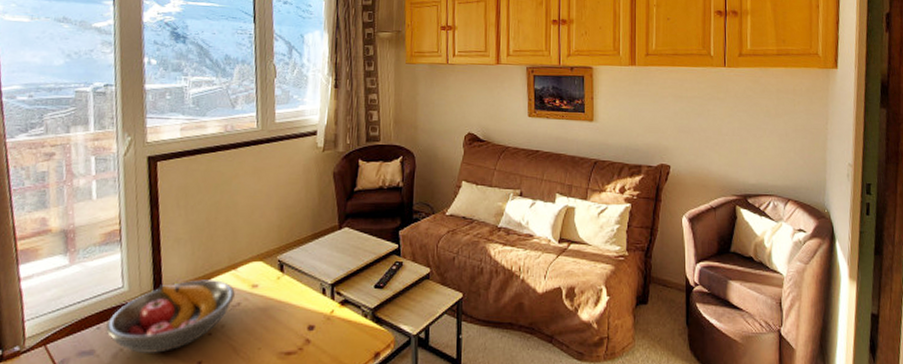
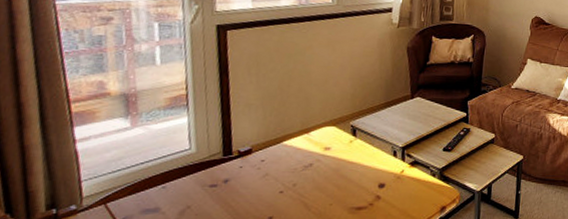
fruit bowl: present [105,280,235,353] -> none [171,142,307,210]

